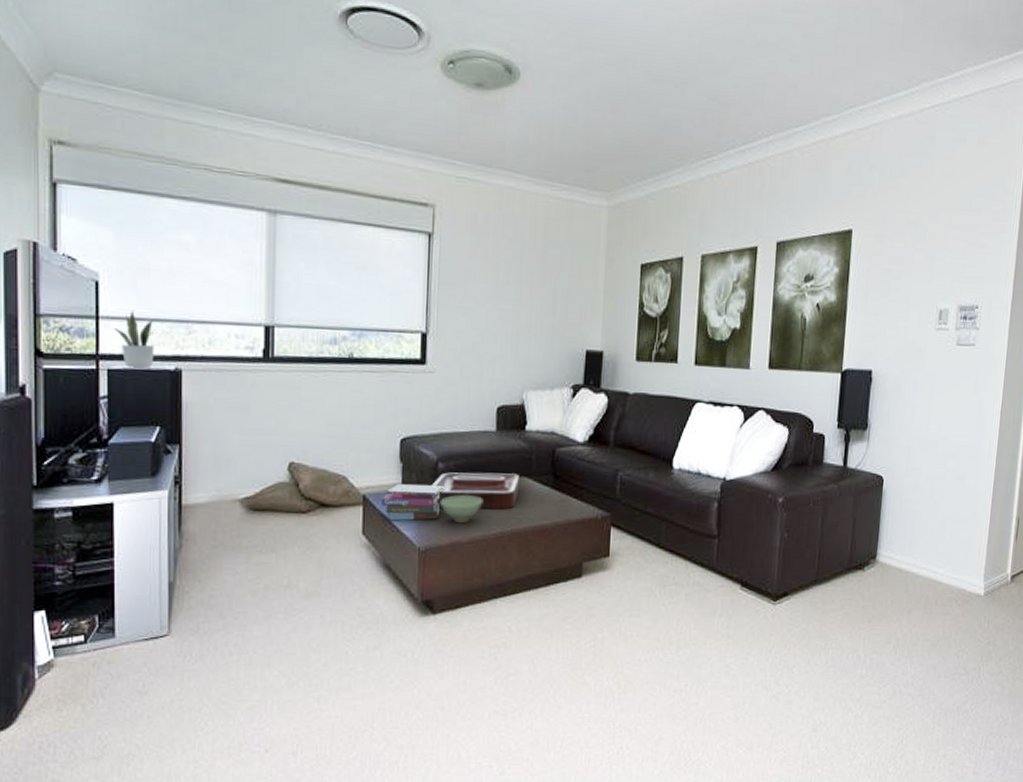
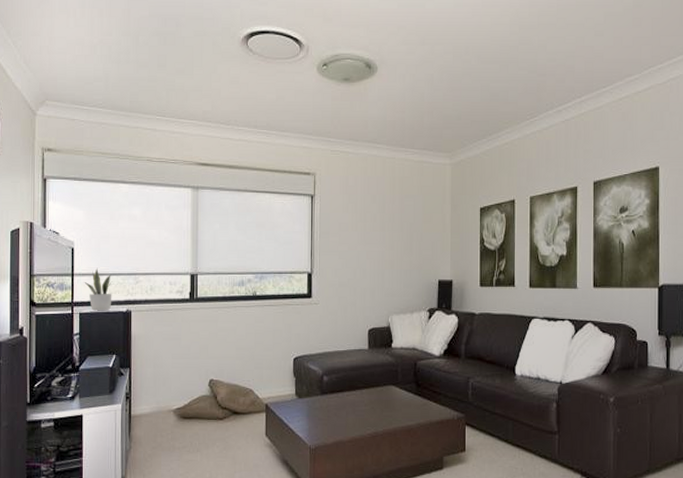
books: present [382,483,444,521] -> none [280,394,329,425]
decorative tray: present [431,472,520,510] -> none [318,383,389,414]
bowl: present [441,495,482,524] -> none [326,402,359,426]

